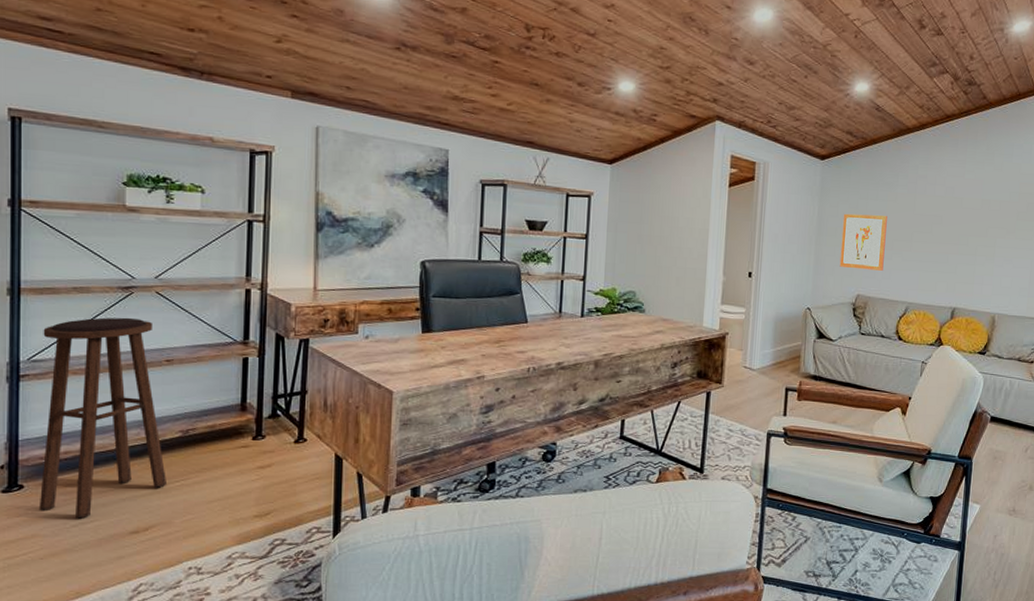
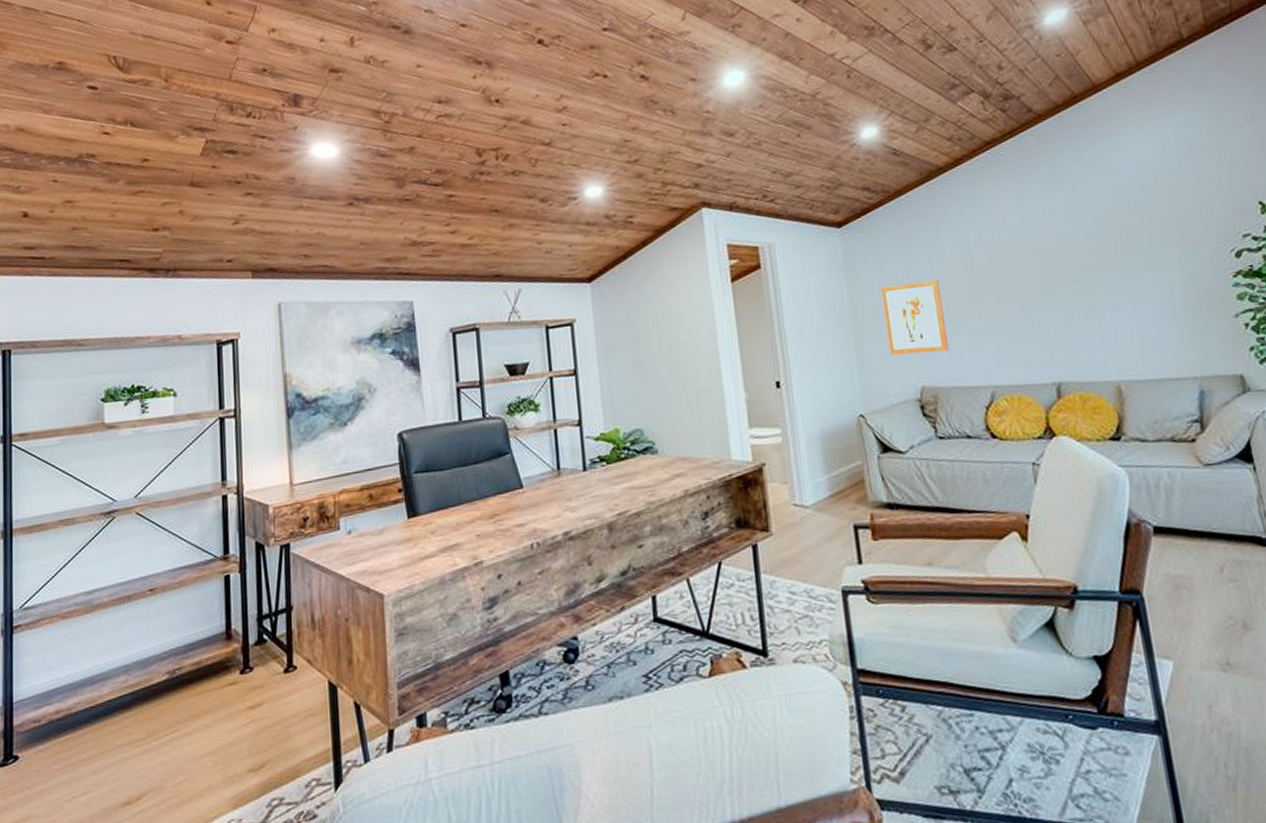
stool: present [38,317,168,519] -> none [33,545,157,792]

